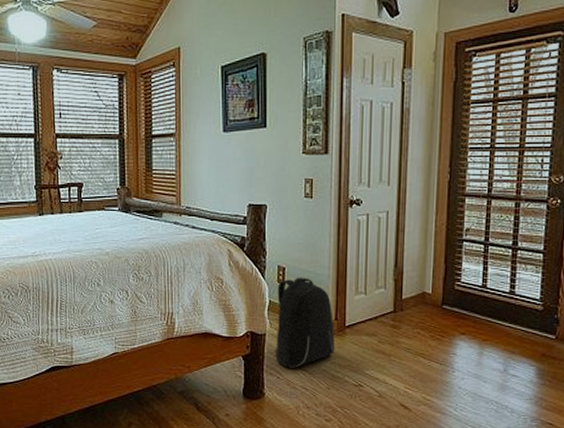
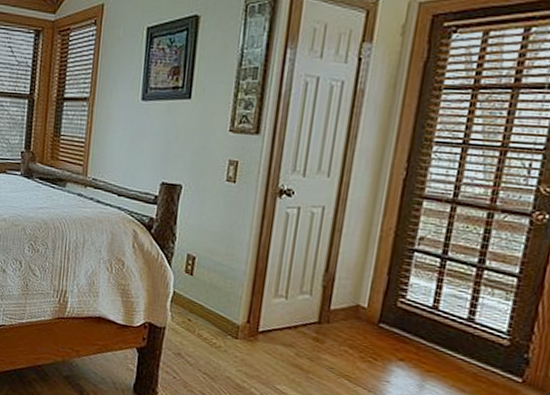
backpack: present [274,277,335,368] -> none [173,269,246,370]

